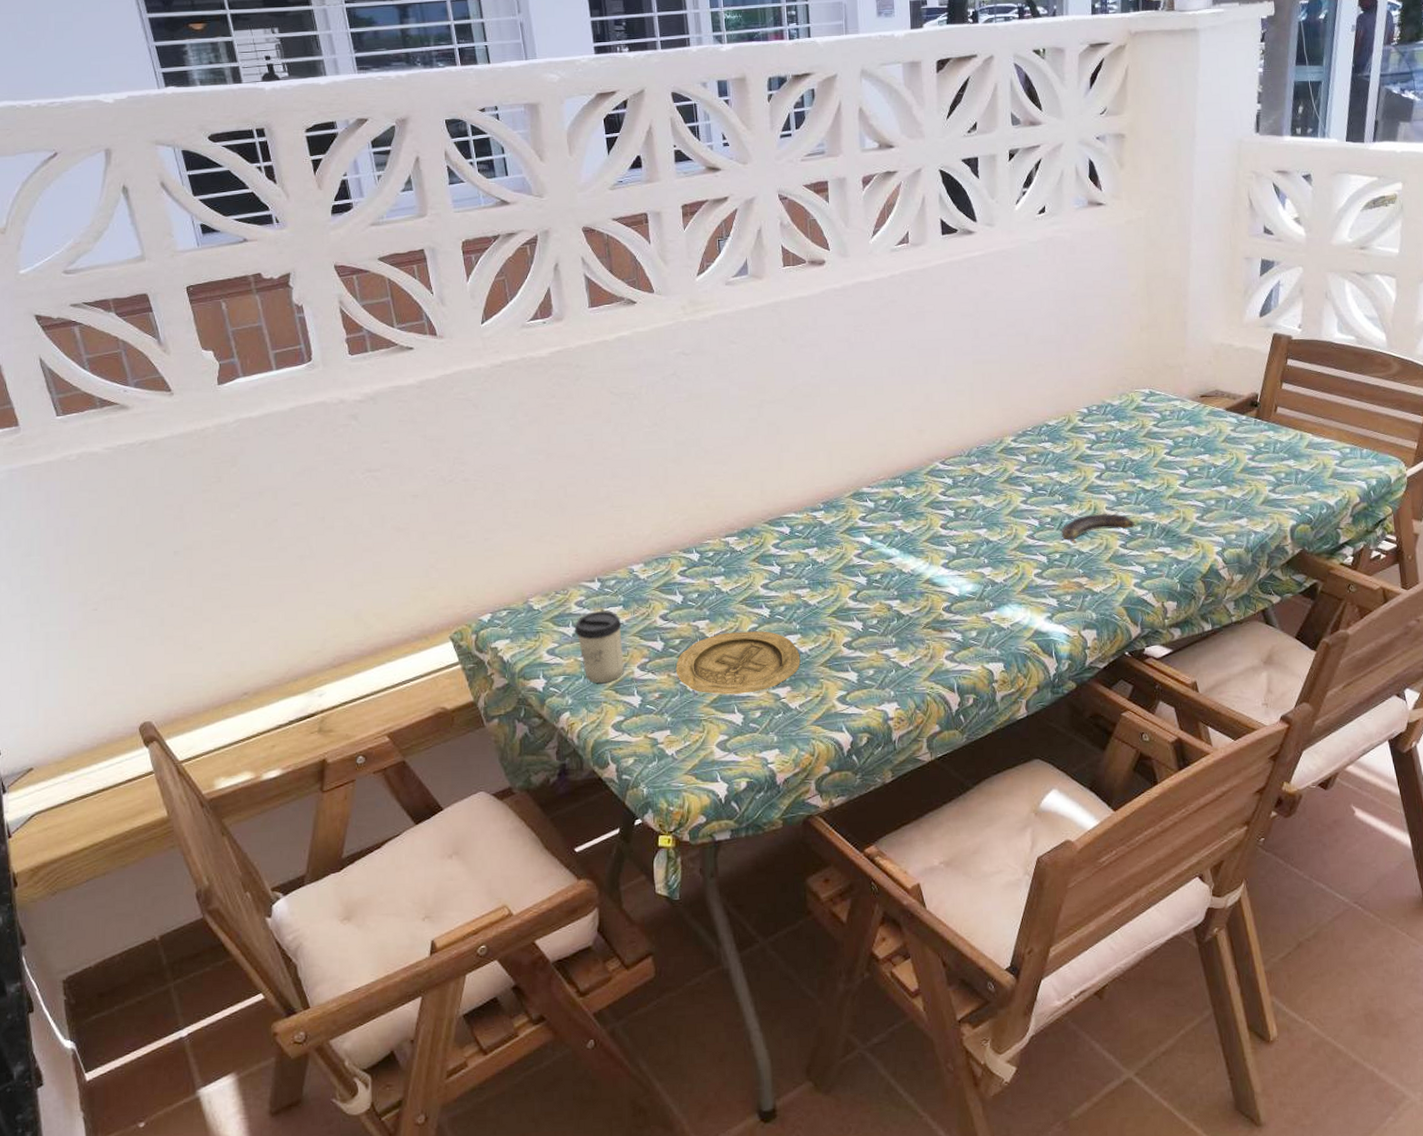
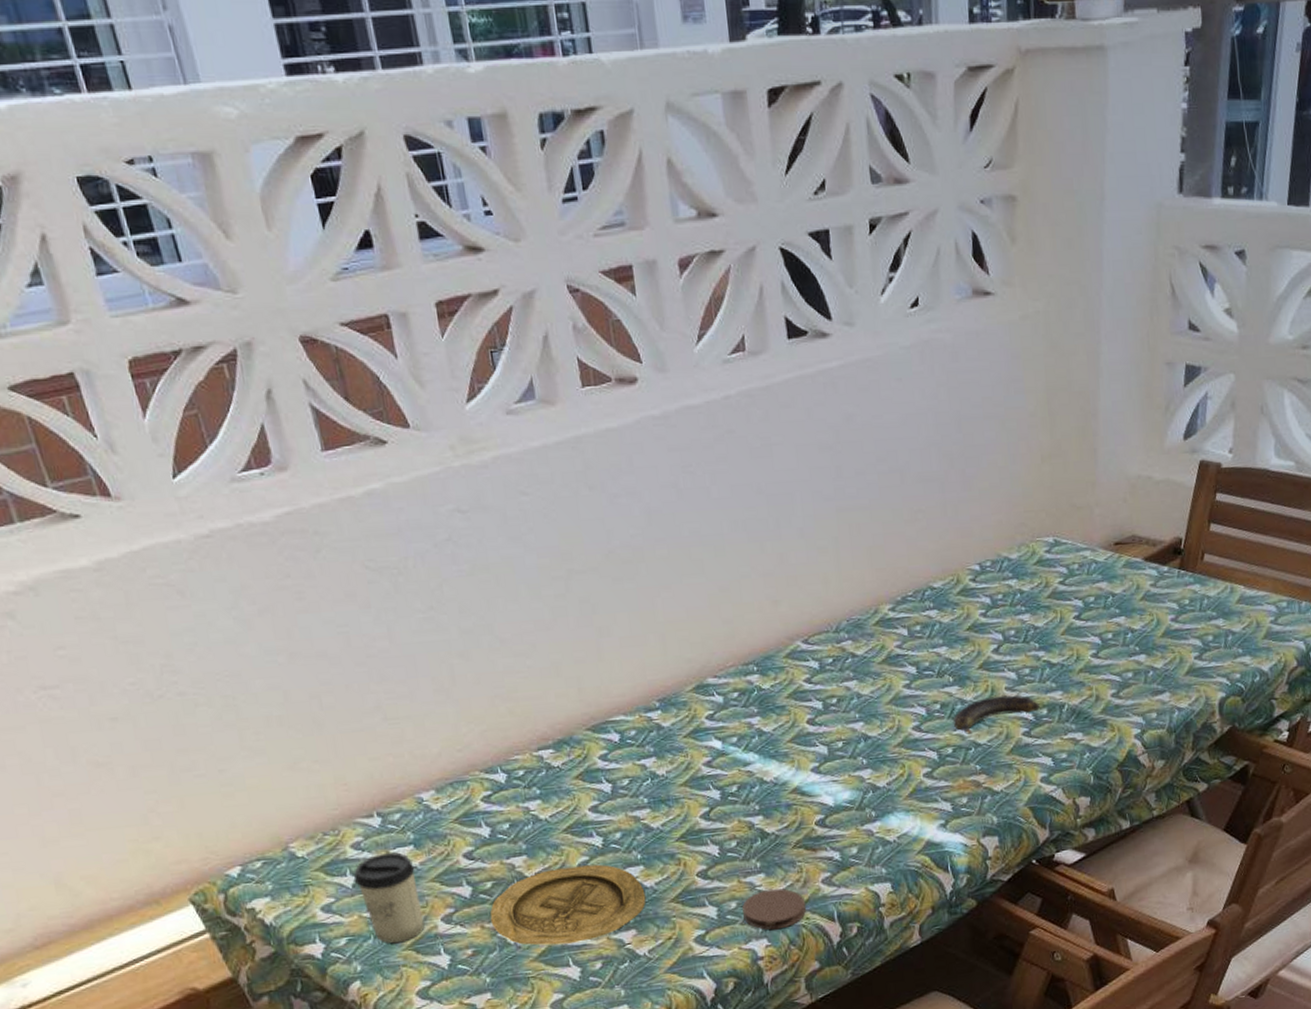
coaster: none [878,661,931,696] -> present [742,888,806,930]

